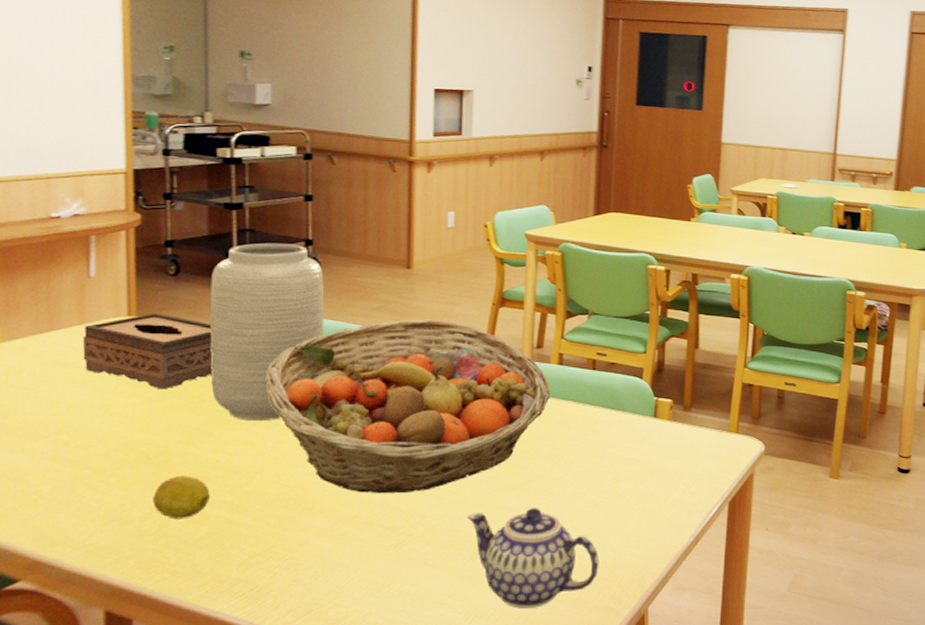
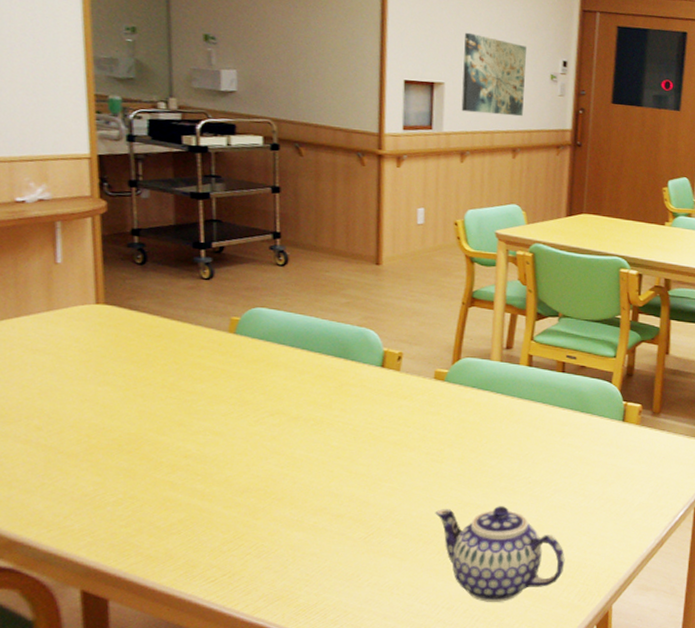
tissue box: present [82,312,213,390] -> none [51,301,182,378]
fruit: present [152,476,210,519] -> none [125,463,181,506]
vase: present [210,243,325,420] -> none [178,234,293,412]
fruit basket: present [266,319,550,494] -> none [235,316,519,488]
wall art: none [490,42,552,121] -> present [461,32,526,117]

